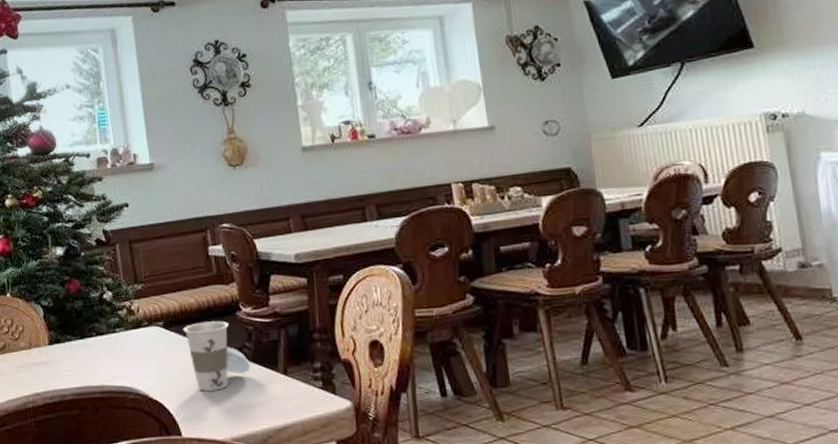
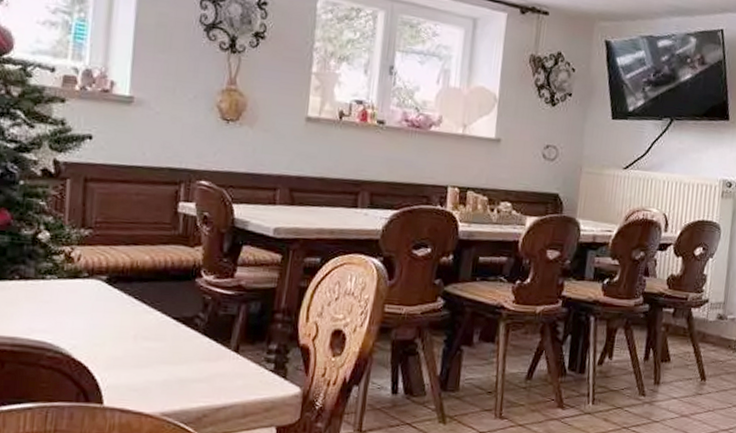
cup: present [183,321,251,391] -> none [129,283,200,360]

